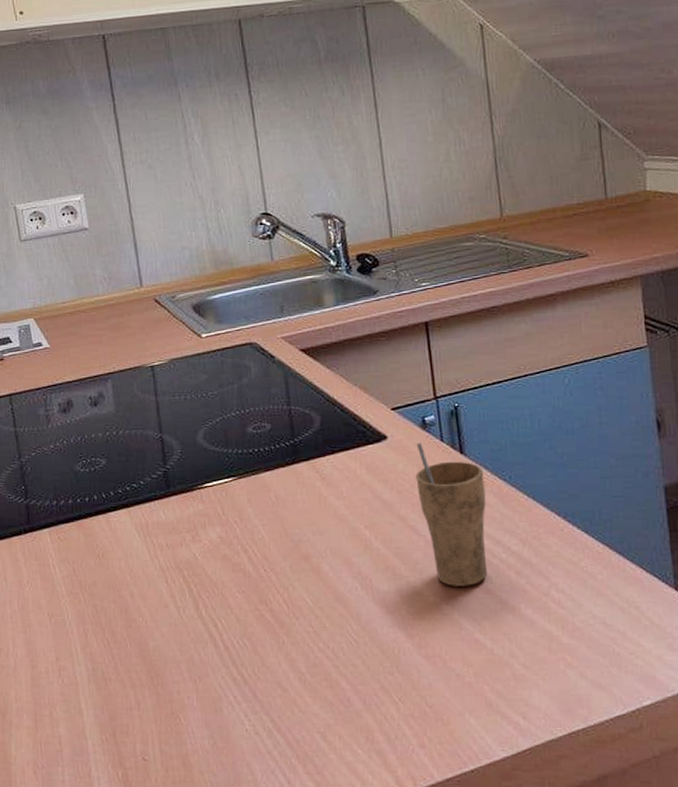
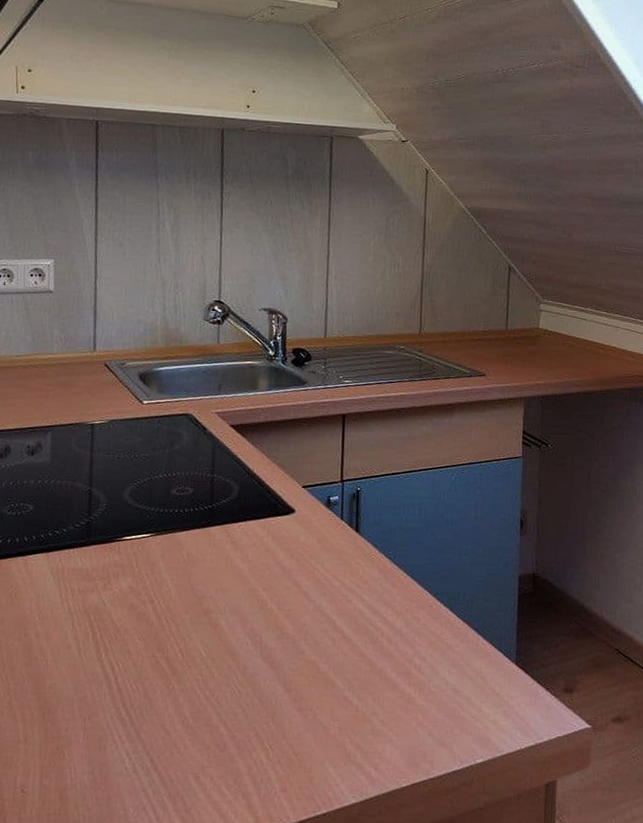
cup: present [416,443,488,586] -> none [314,519,373,649]

